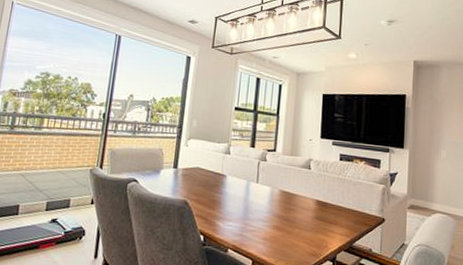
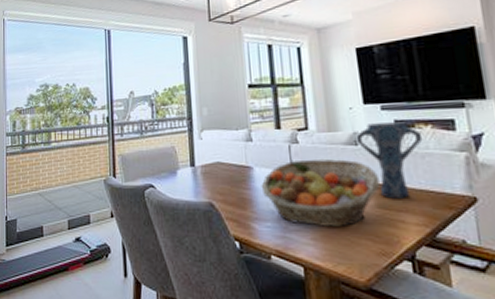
fruit basket: none [230,174,322,231] -> present [261,159,381,226]
vase: none [310,154,357,214] -> present [356,122,423,199]

